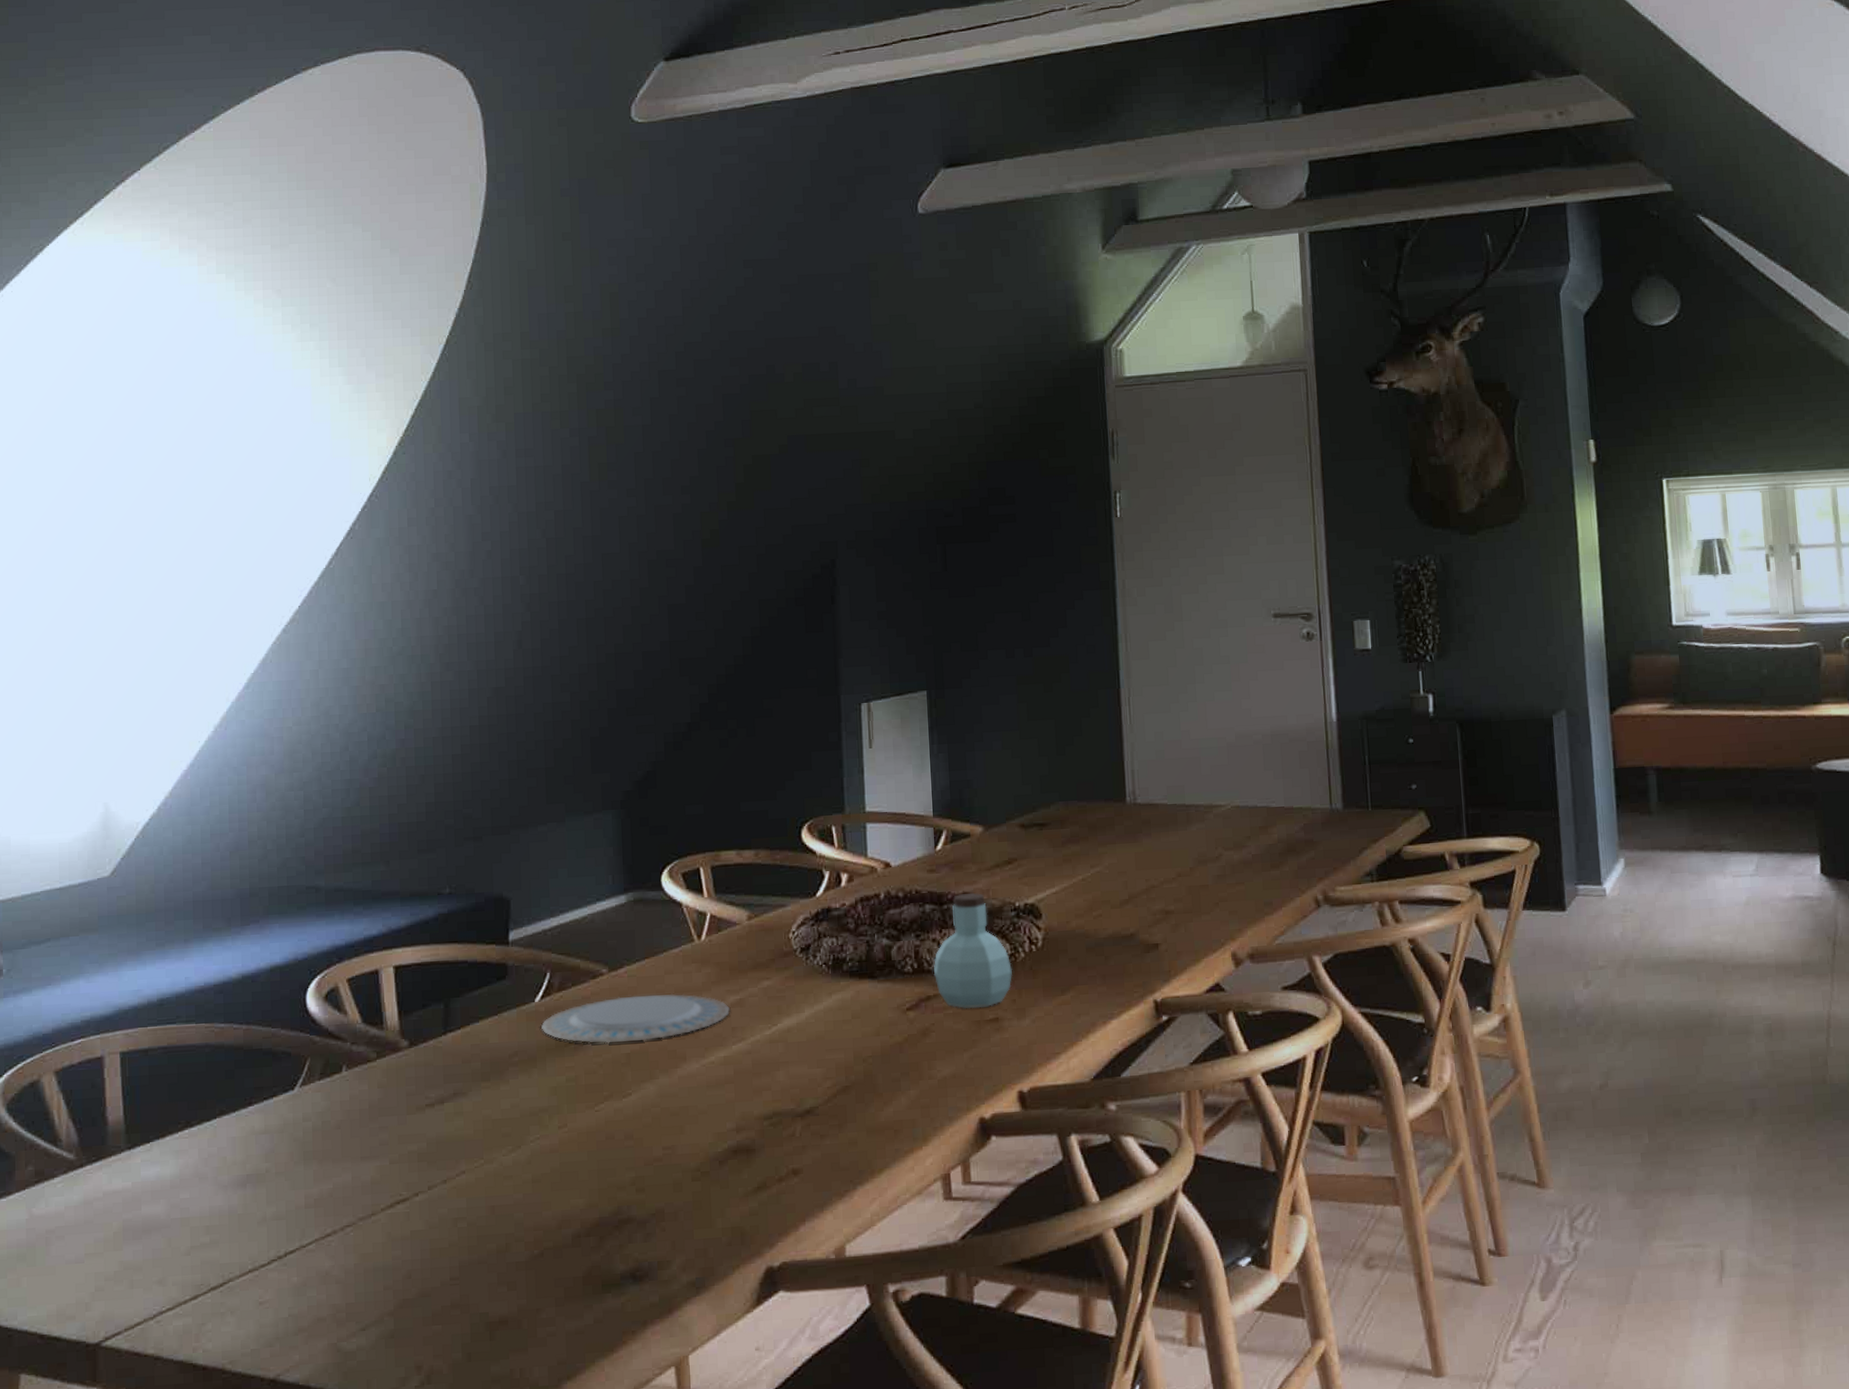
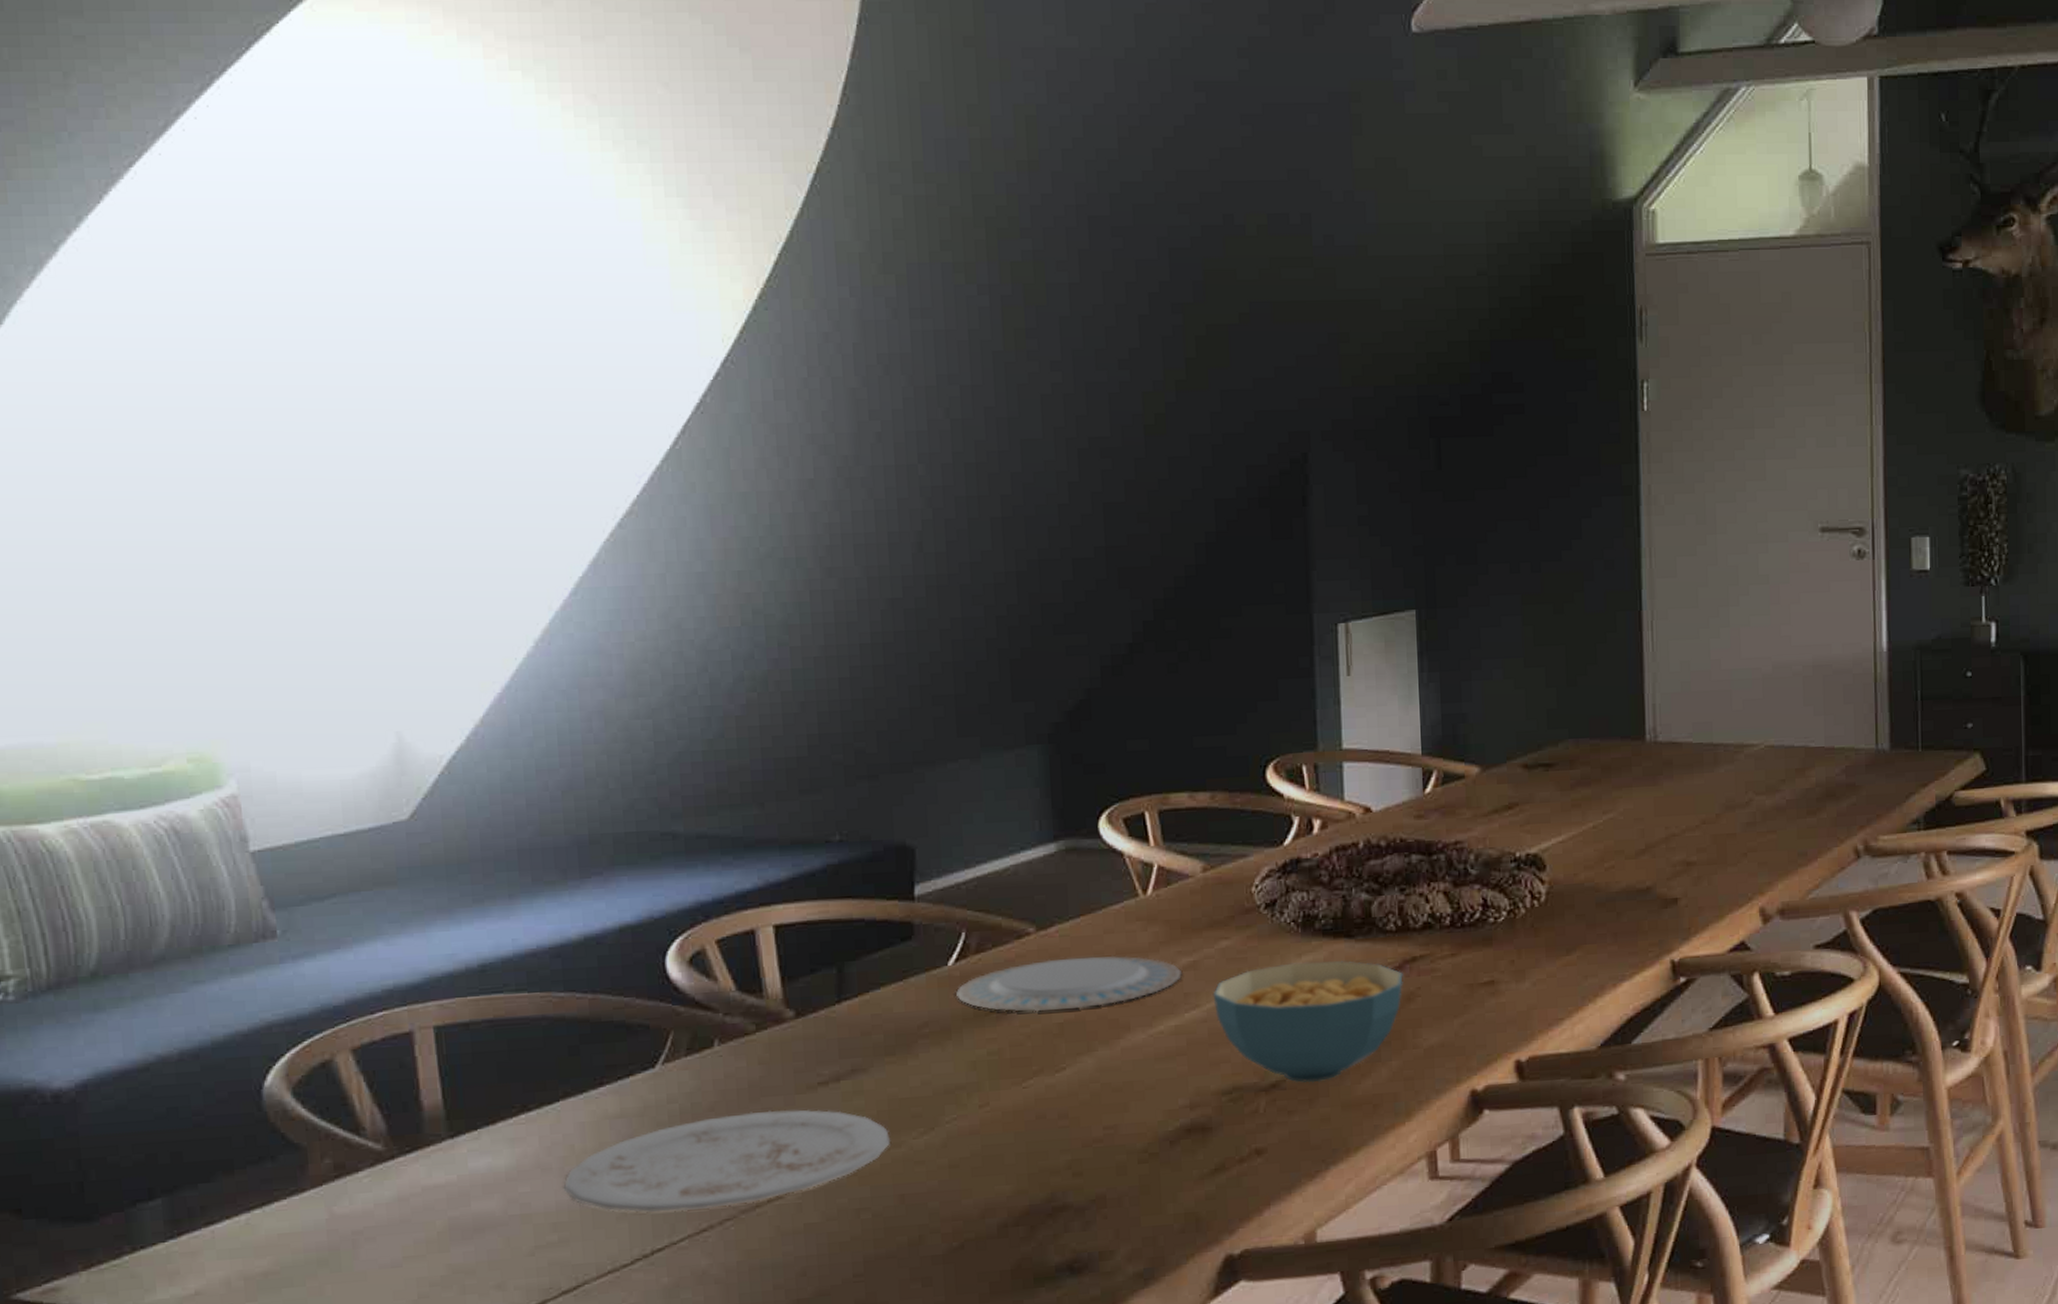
plate: none [216,1128,484,1218] -> present [563,1109,890,1212]
cereal bowl: none [756,999,920,1110] -> present [1213,961,1403,1083]
jar: present [934,893,1012,1008] -> none [1420,842,1511,970]

